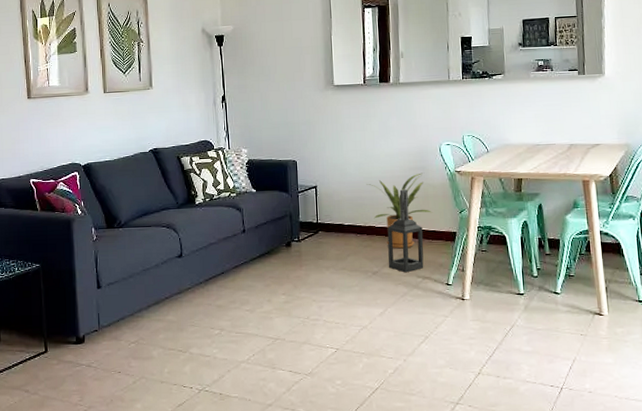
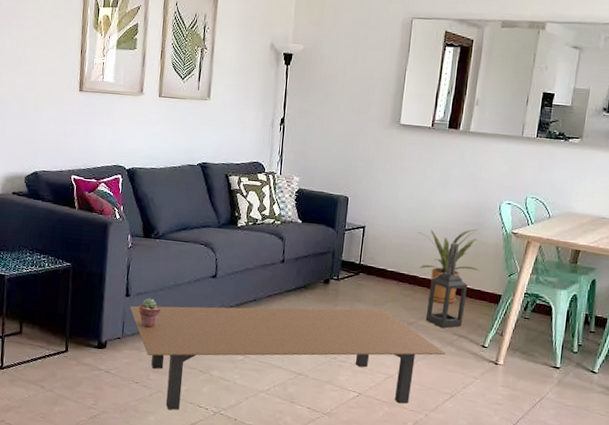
coffee table: none [102,263,413,395] -> present [129,305,446,410]
potted succulent: none [112,286,134,316] -> present [139,298,162,328]

